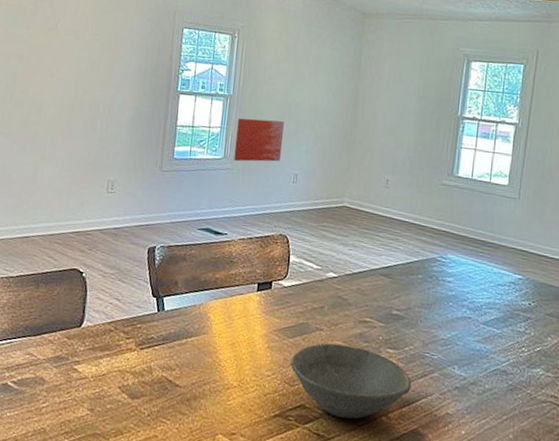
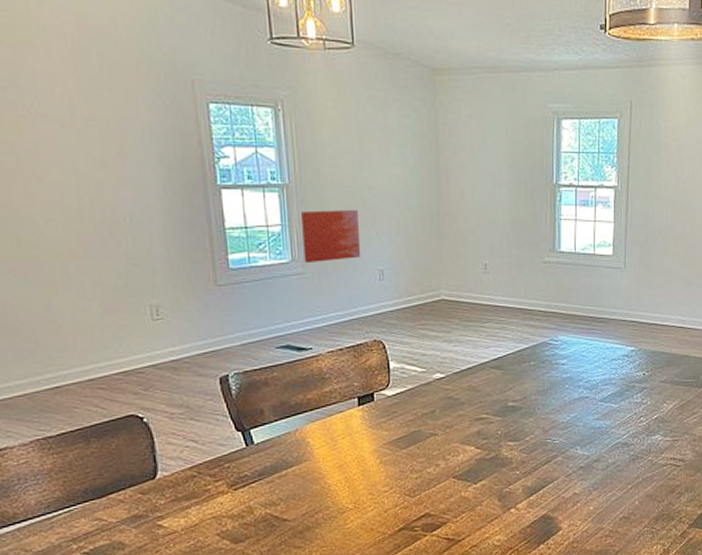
bowl: present [290,343,412,419] -> none [407,445,536,518]

